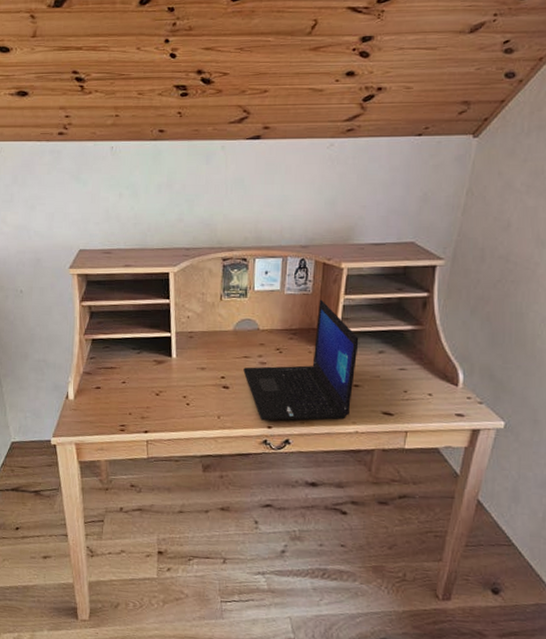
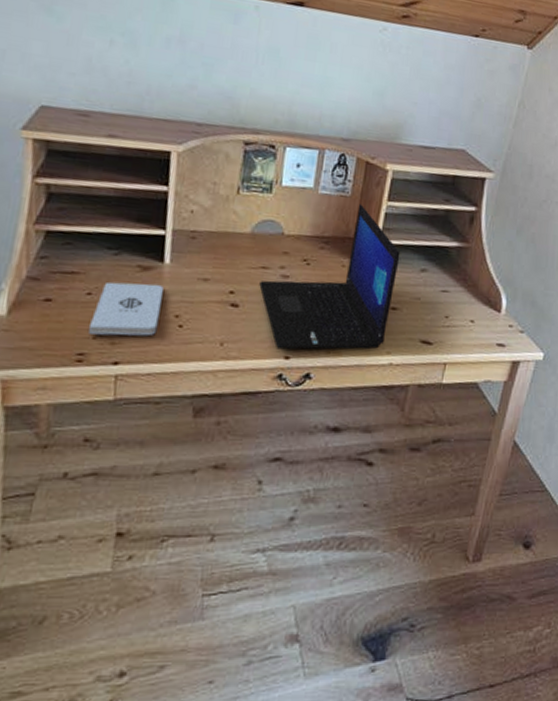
notepad: none [126,373,173,412] -> present [89,282,164,336]

